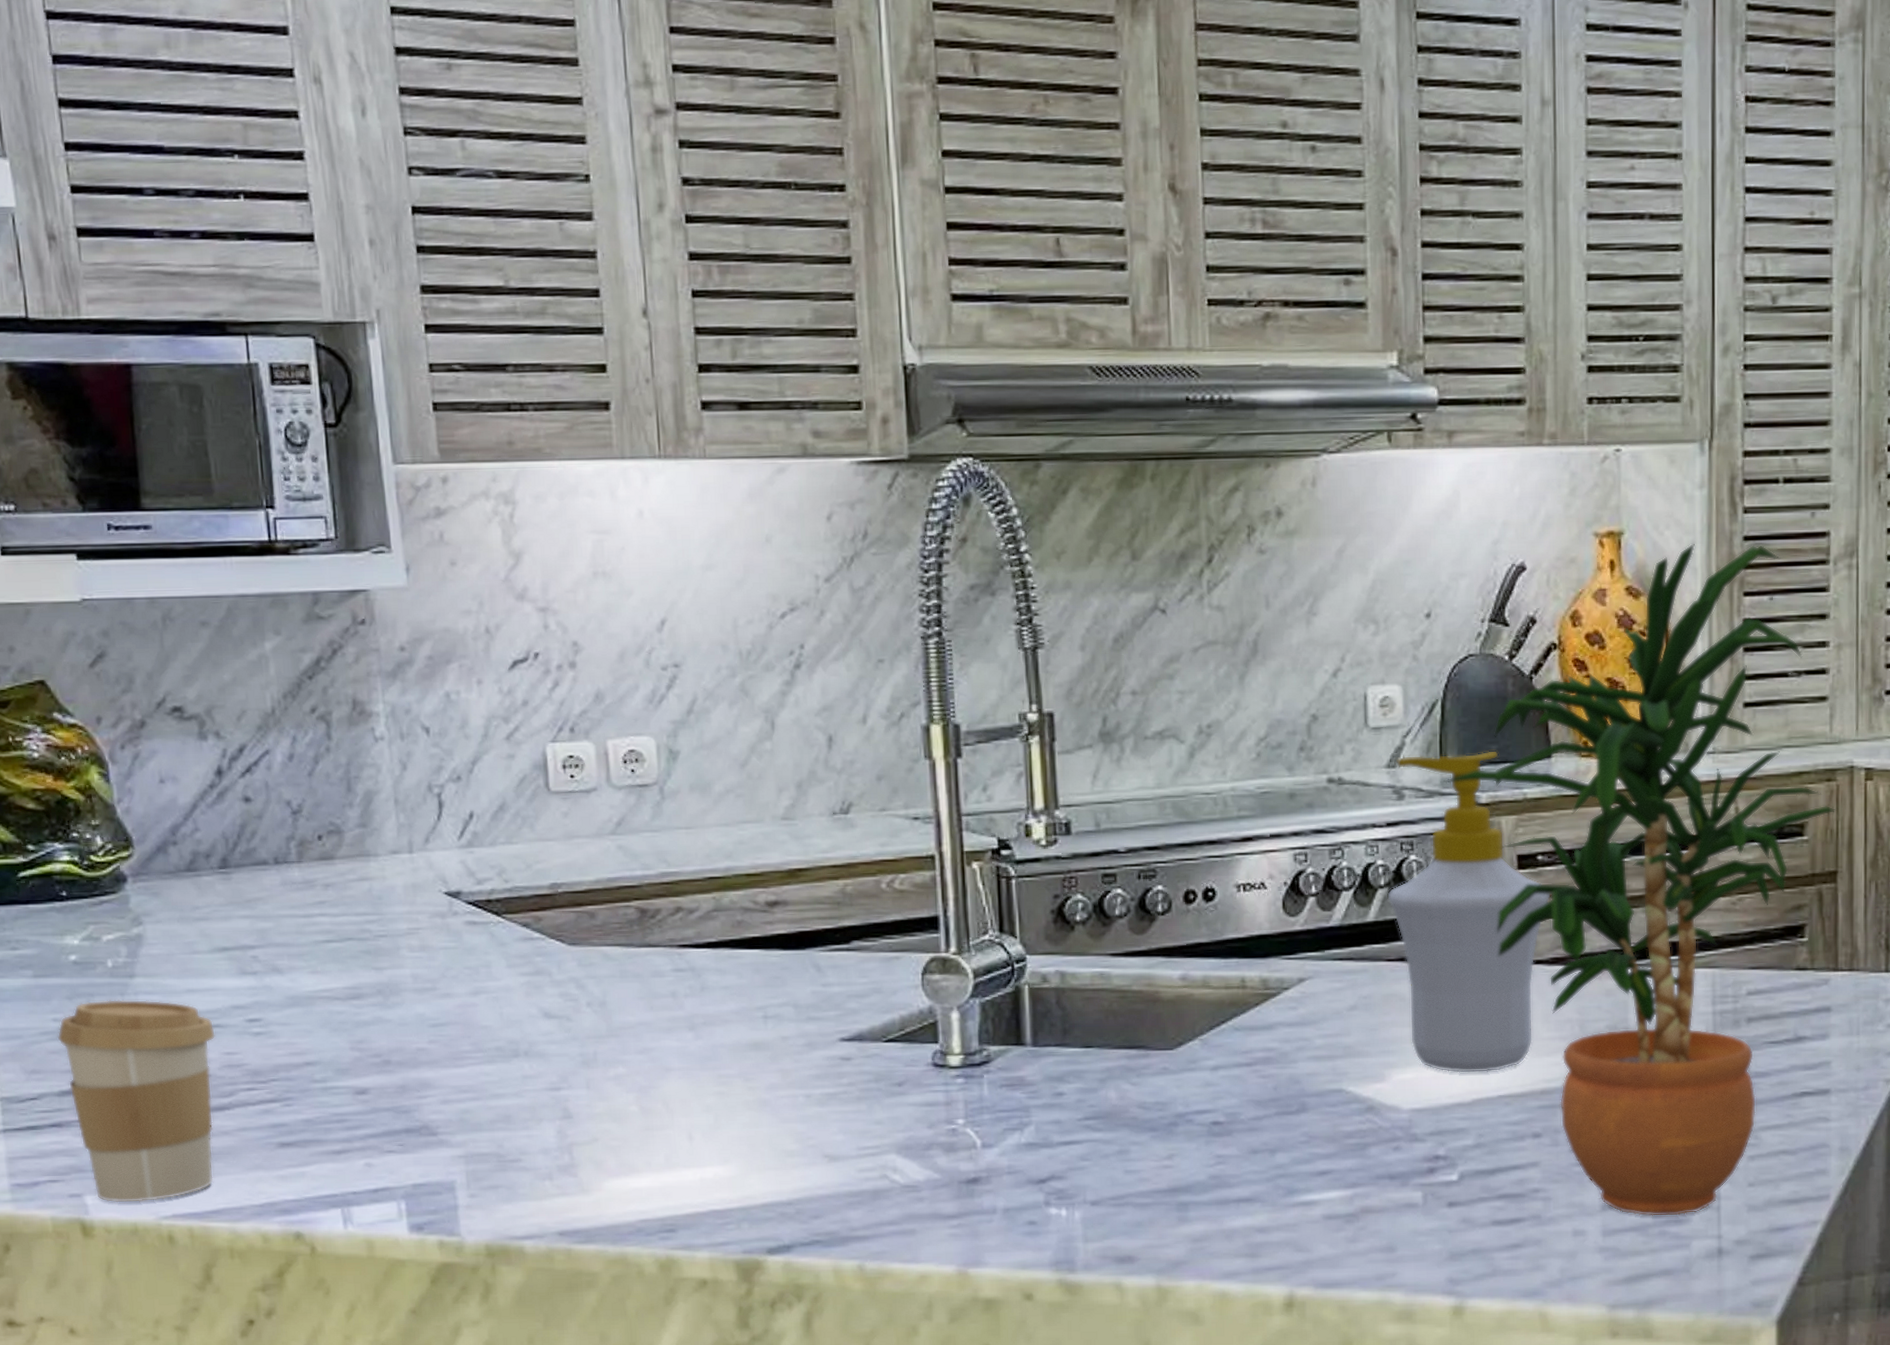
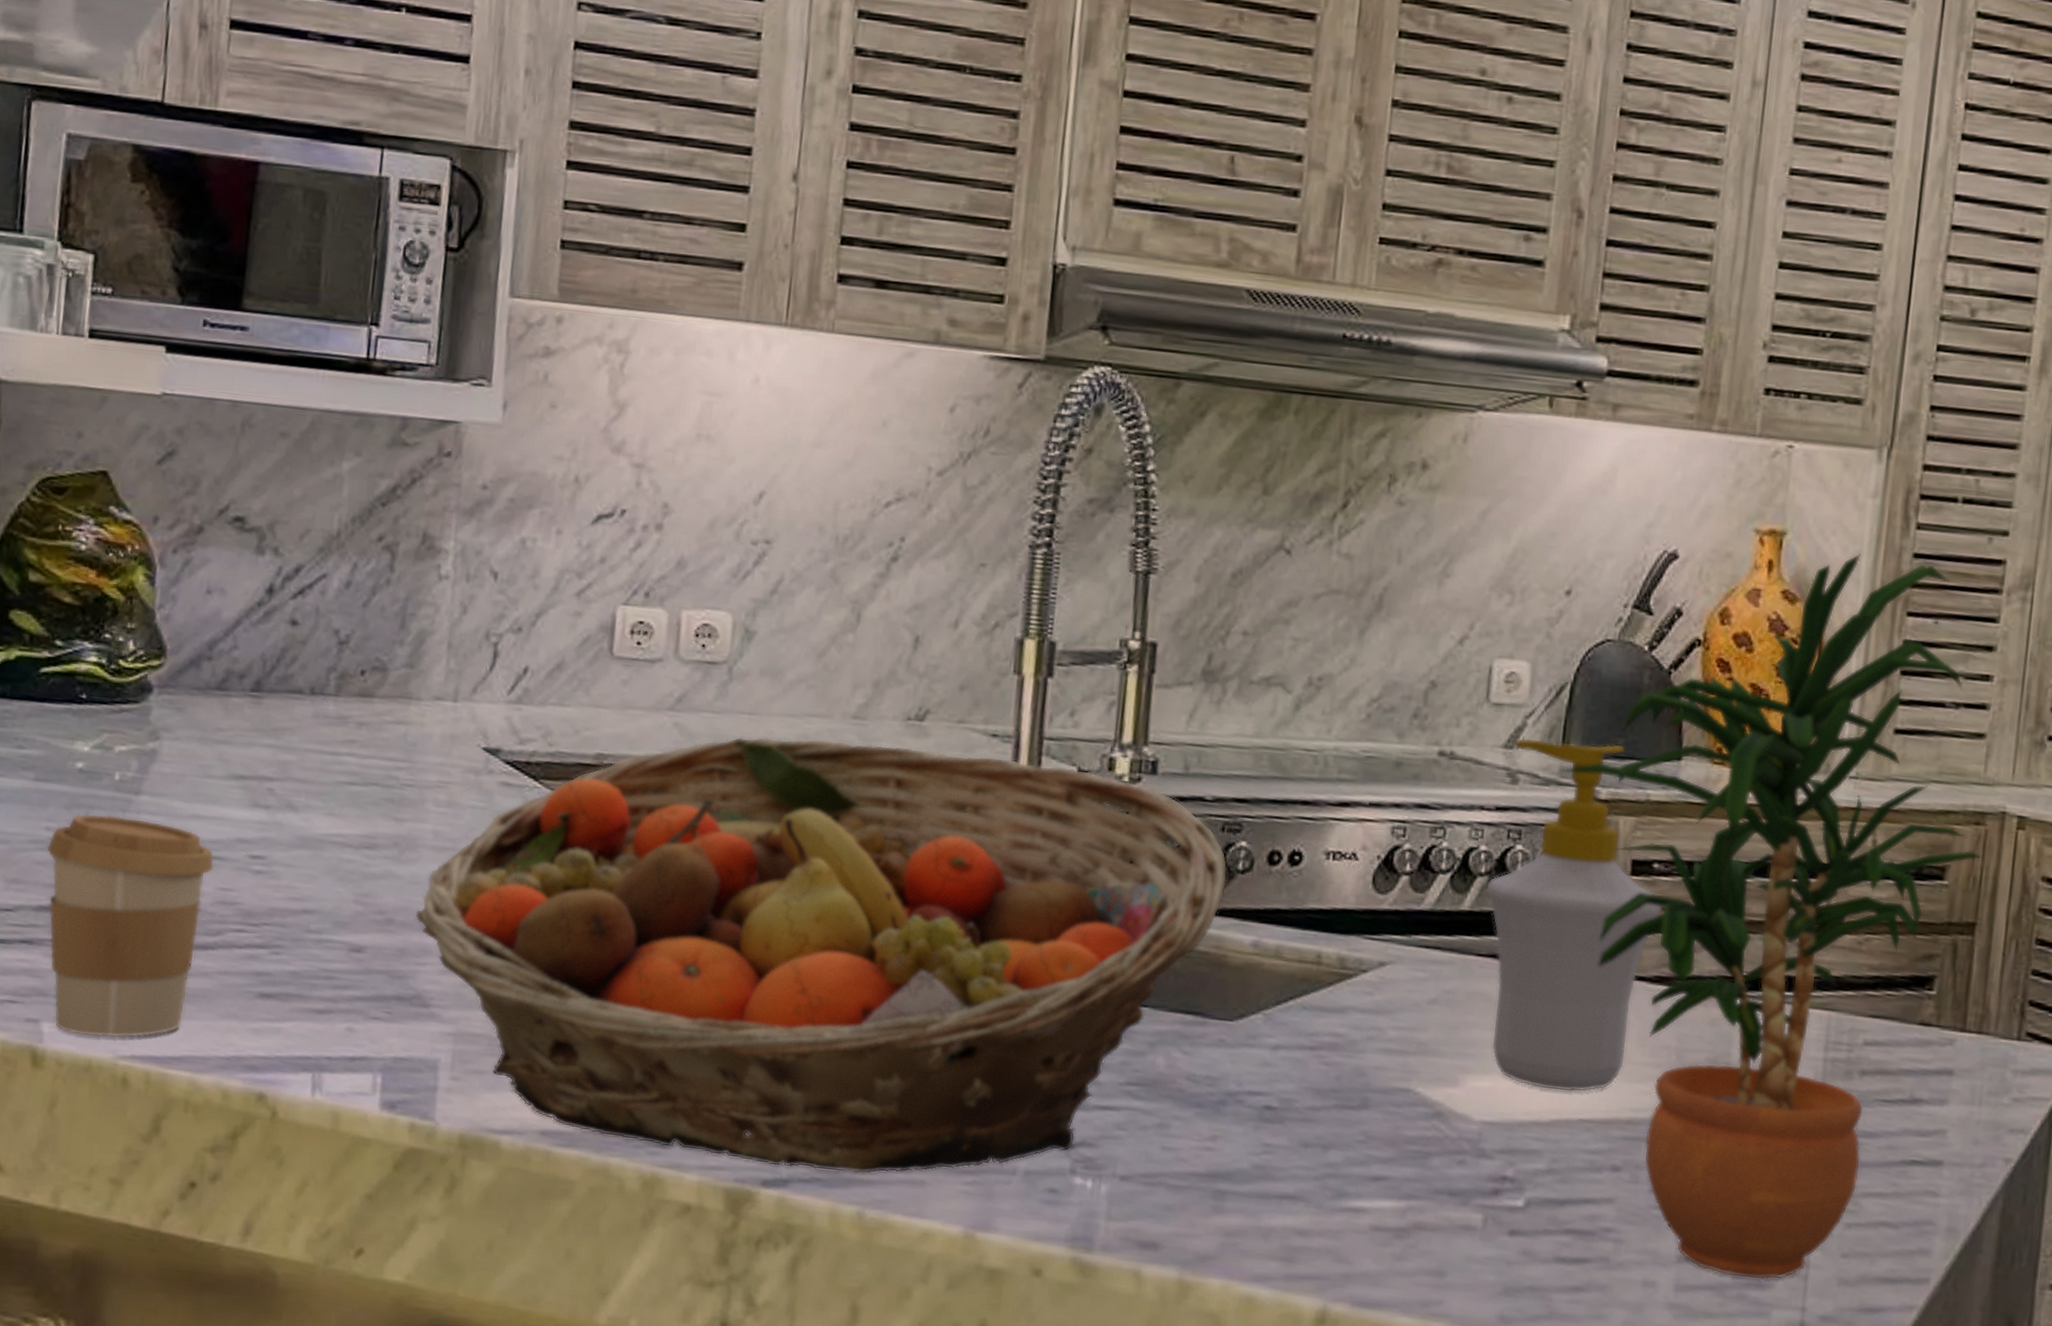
fruit basket: none [409,838,1150,1235] -> present [415,736,1228,1174]

